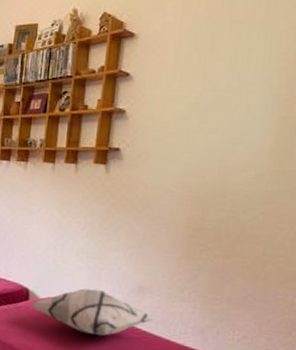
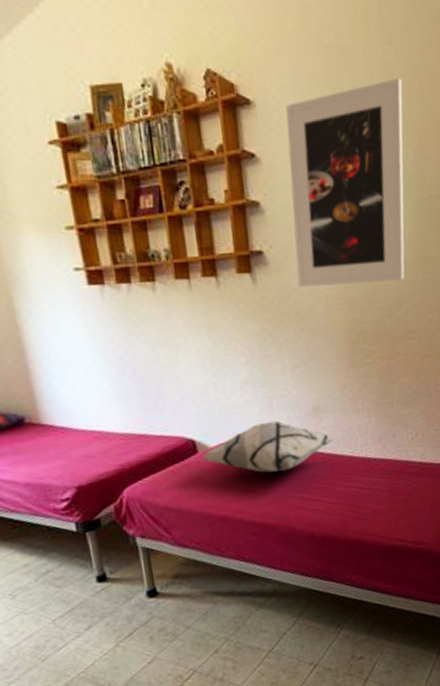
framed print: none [146,14,285,188] -> present [286,77,405,287]

